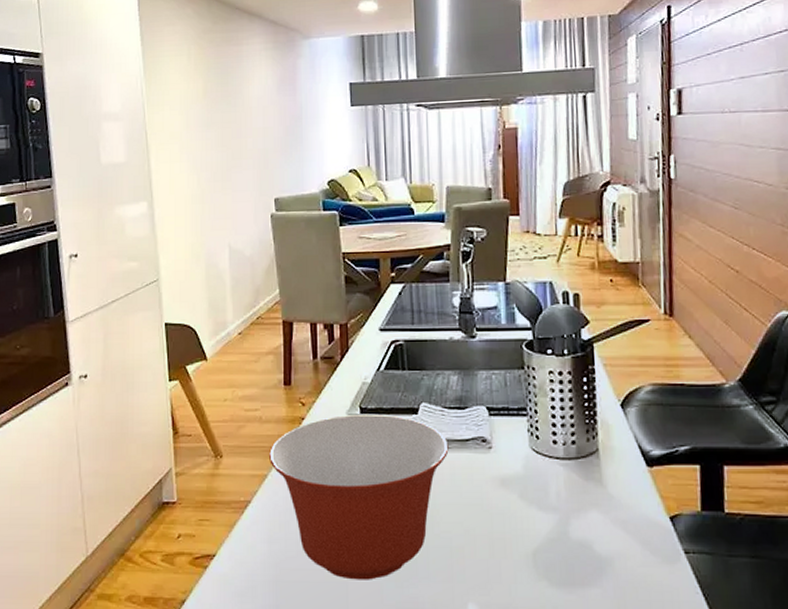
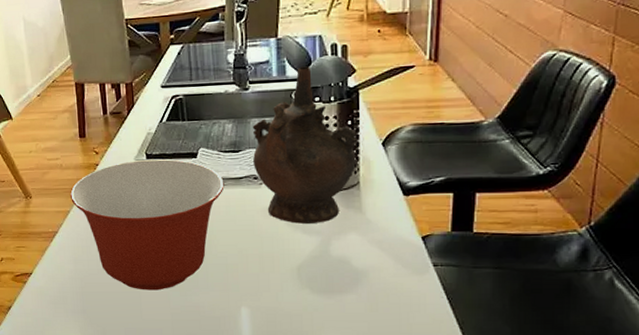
ceremonial vessel: none [479,314,594,498] -> present [252,66,357,224]

